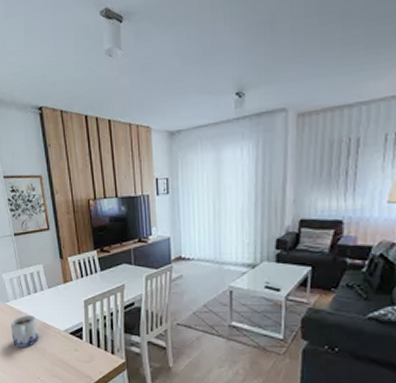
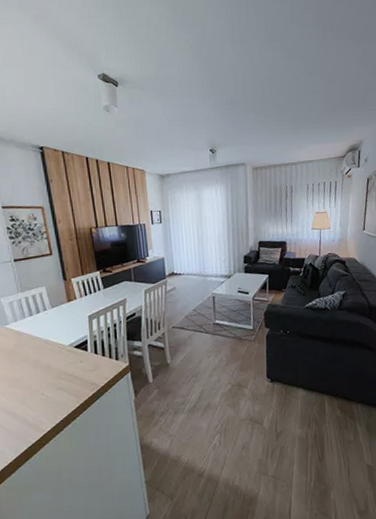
mug: present [11,315,39,347] -> none [10,335,42,368]

